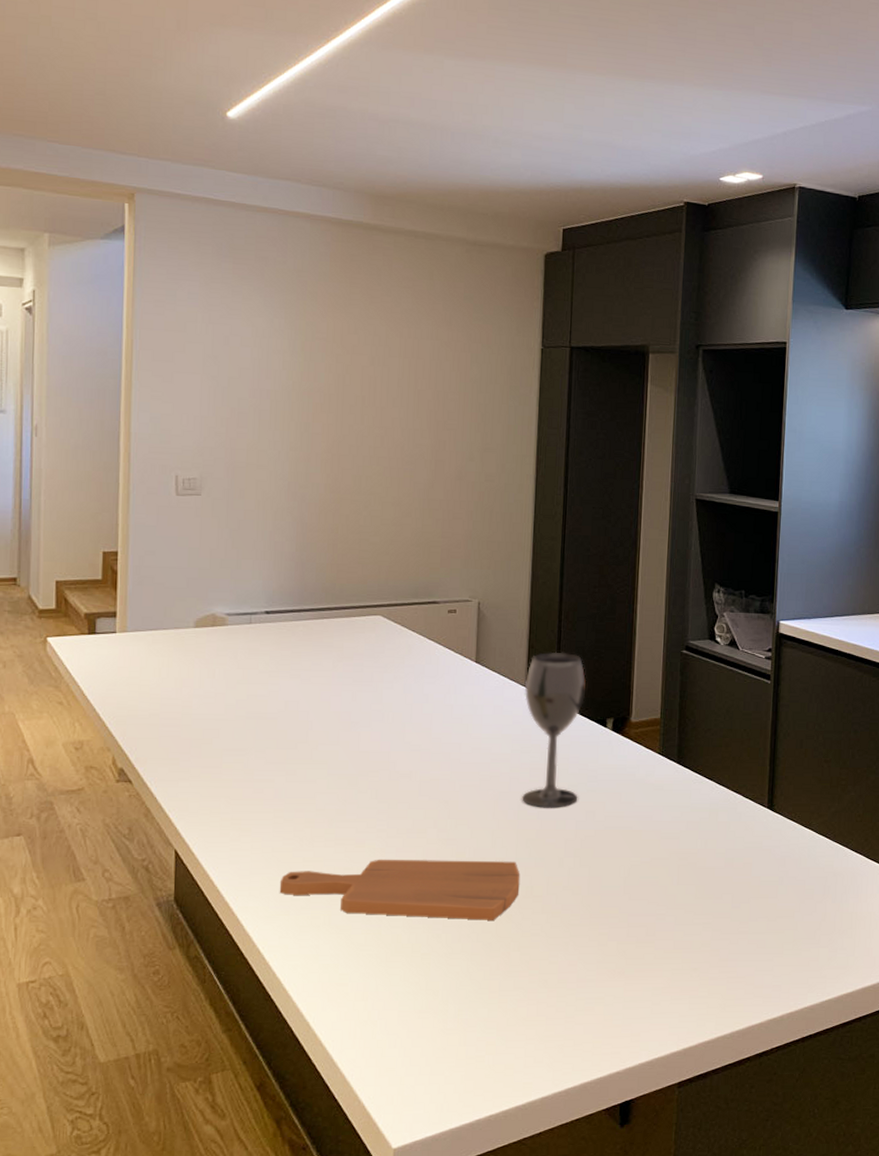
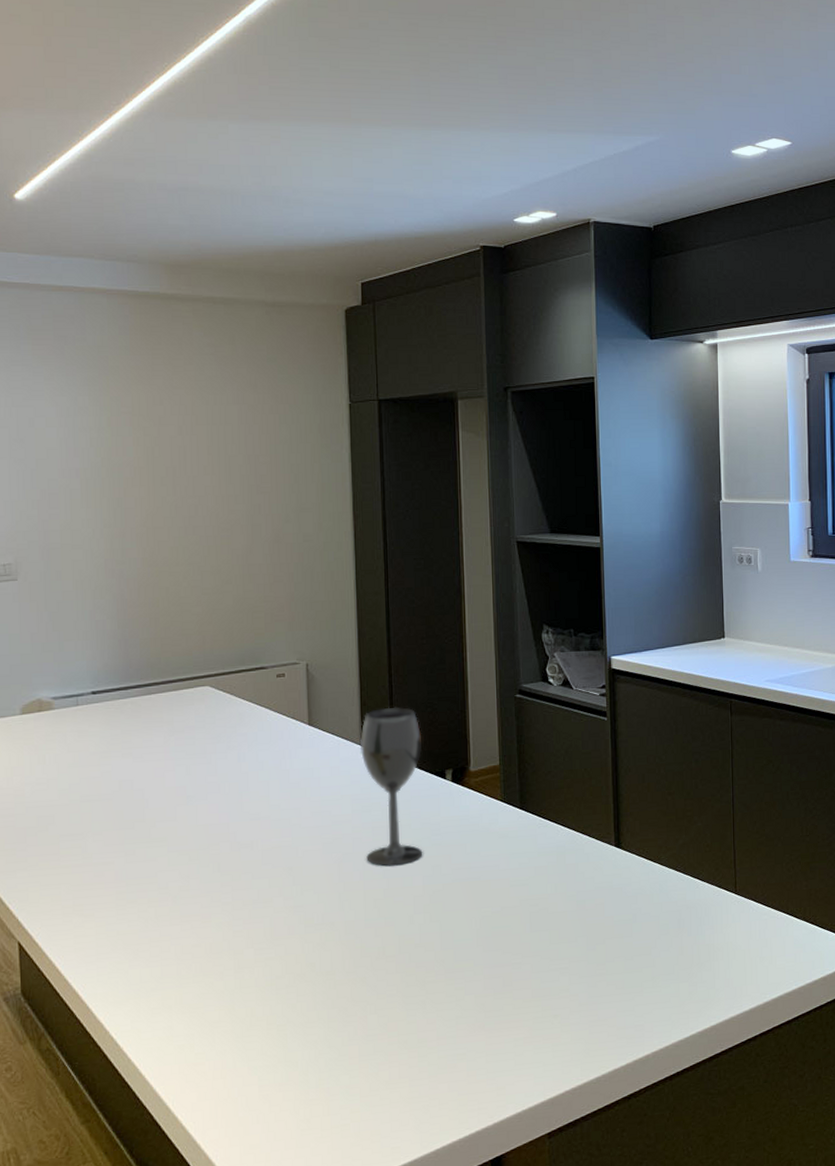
cutting board: present [279,859,520,920] -> none [127,923,372,991]

